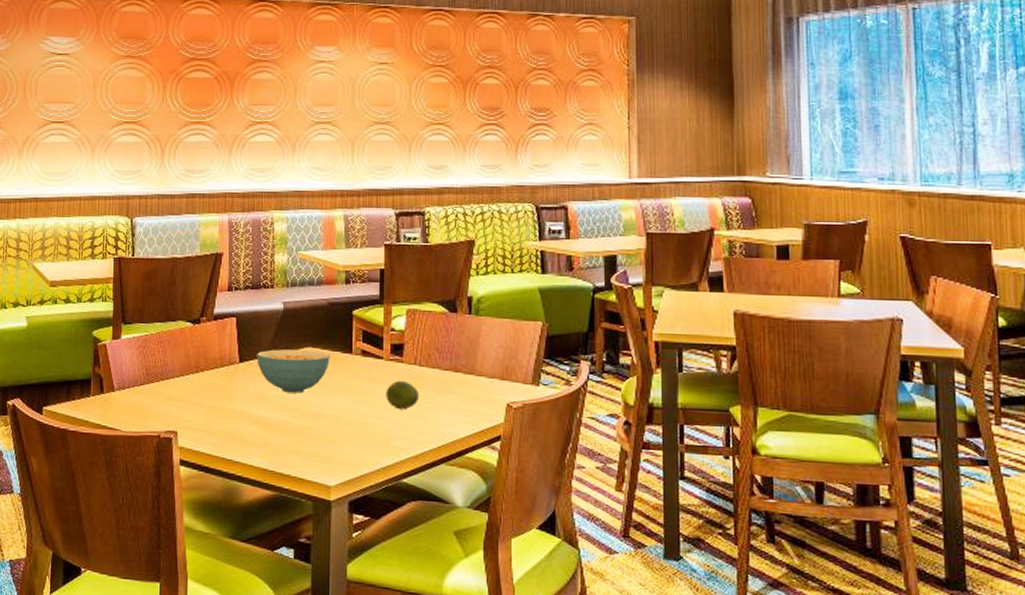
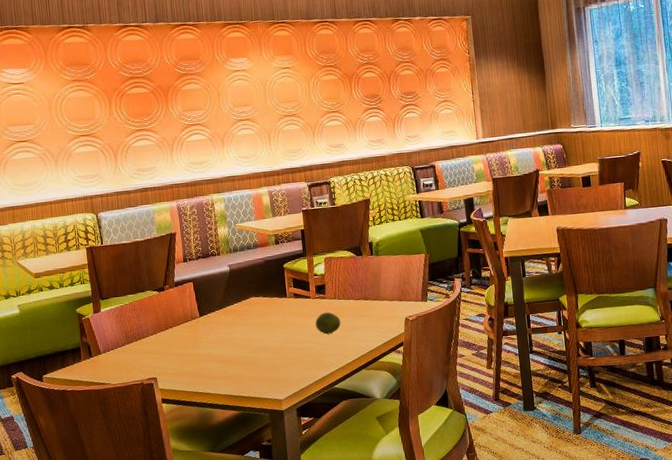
cereal bowl: present [257,349,330,393] -> none [213,299,271,335]

